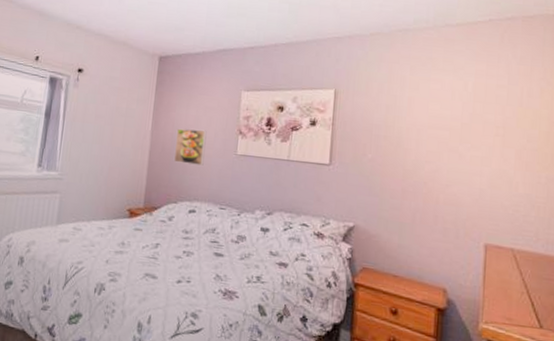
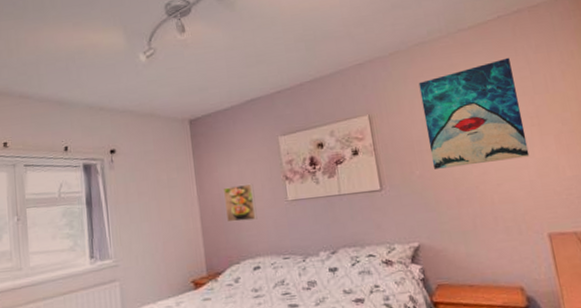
wall art: none [386,62,491,166] -> present [418,57,530,169]

